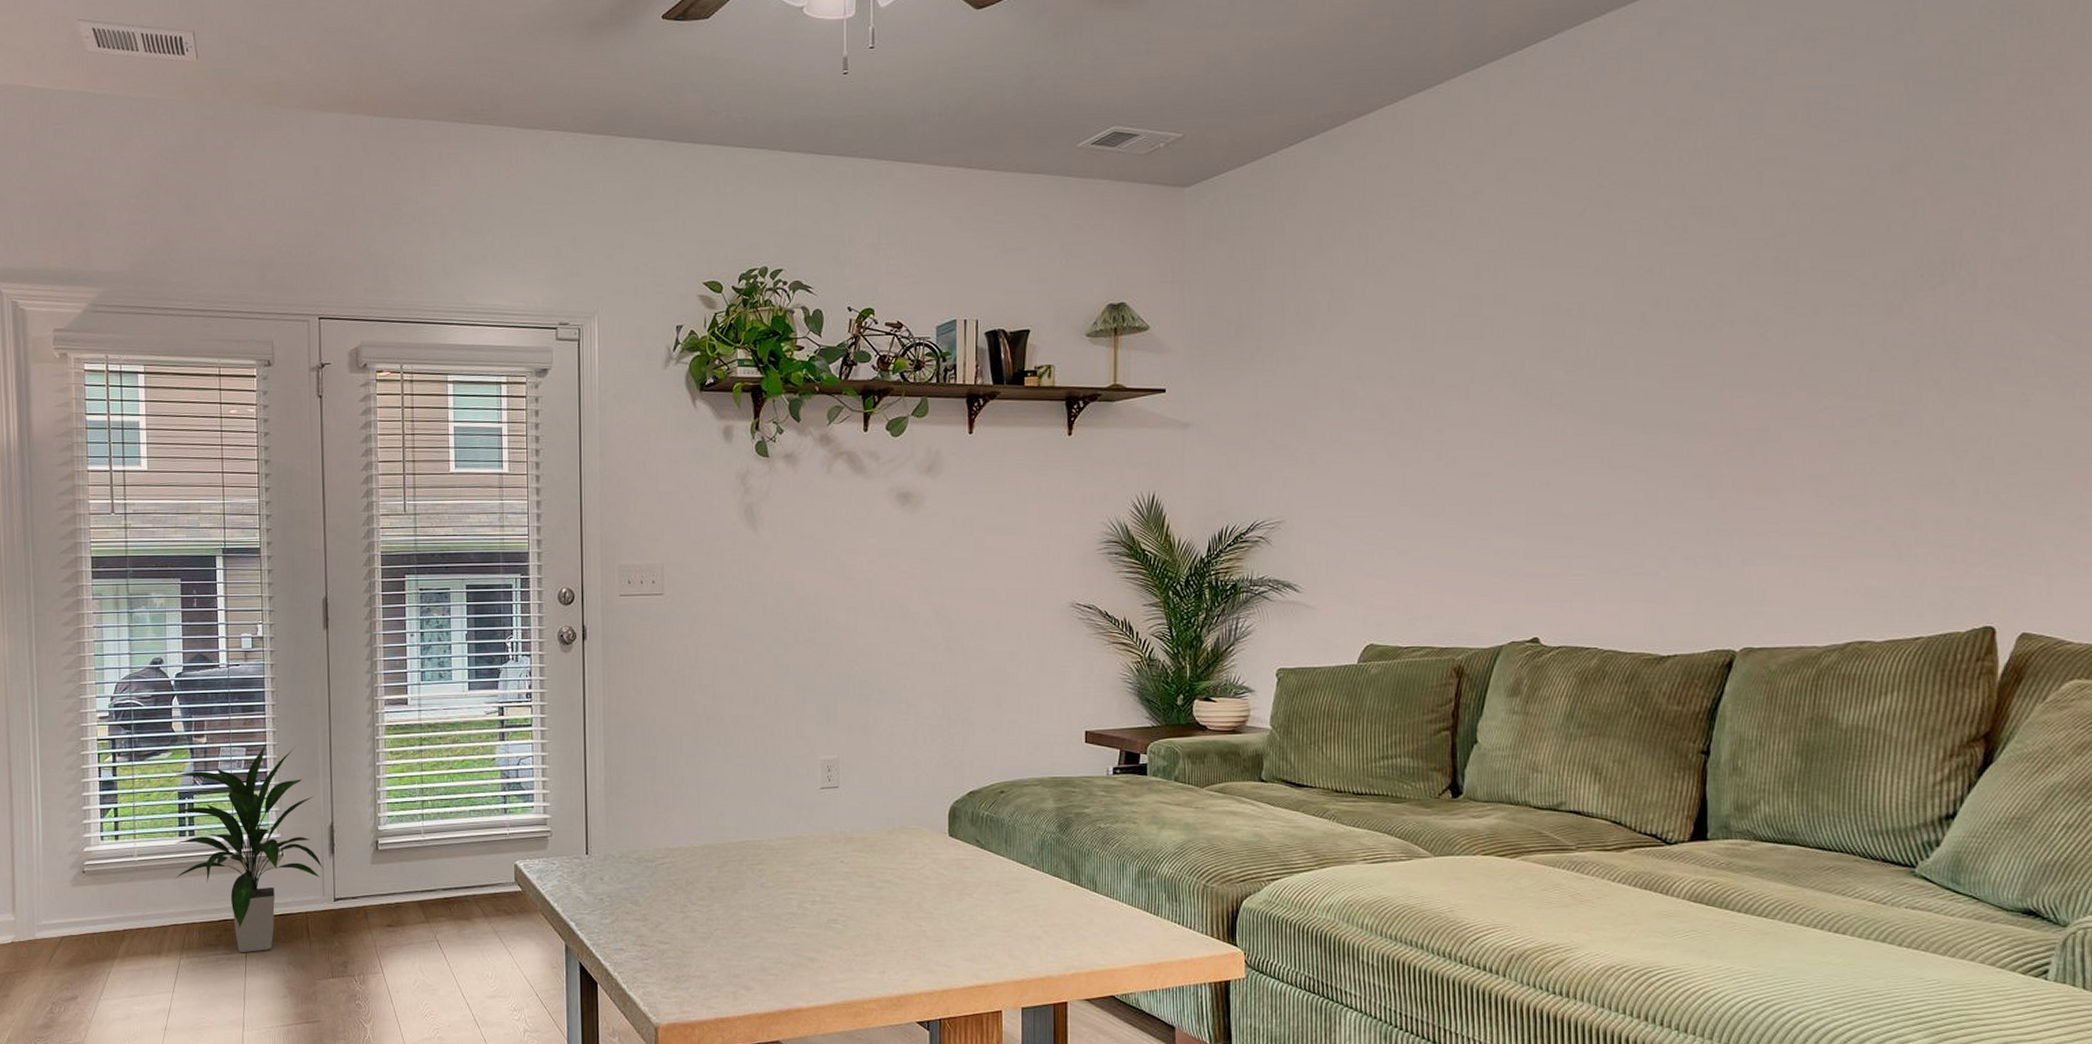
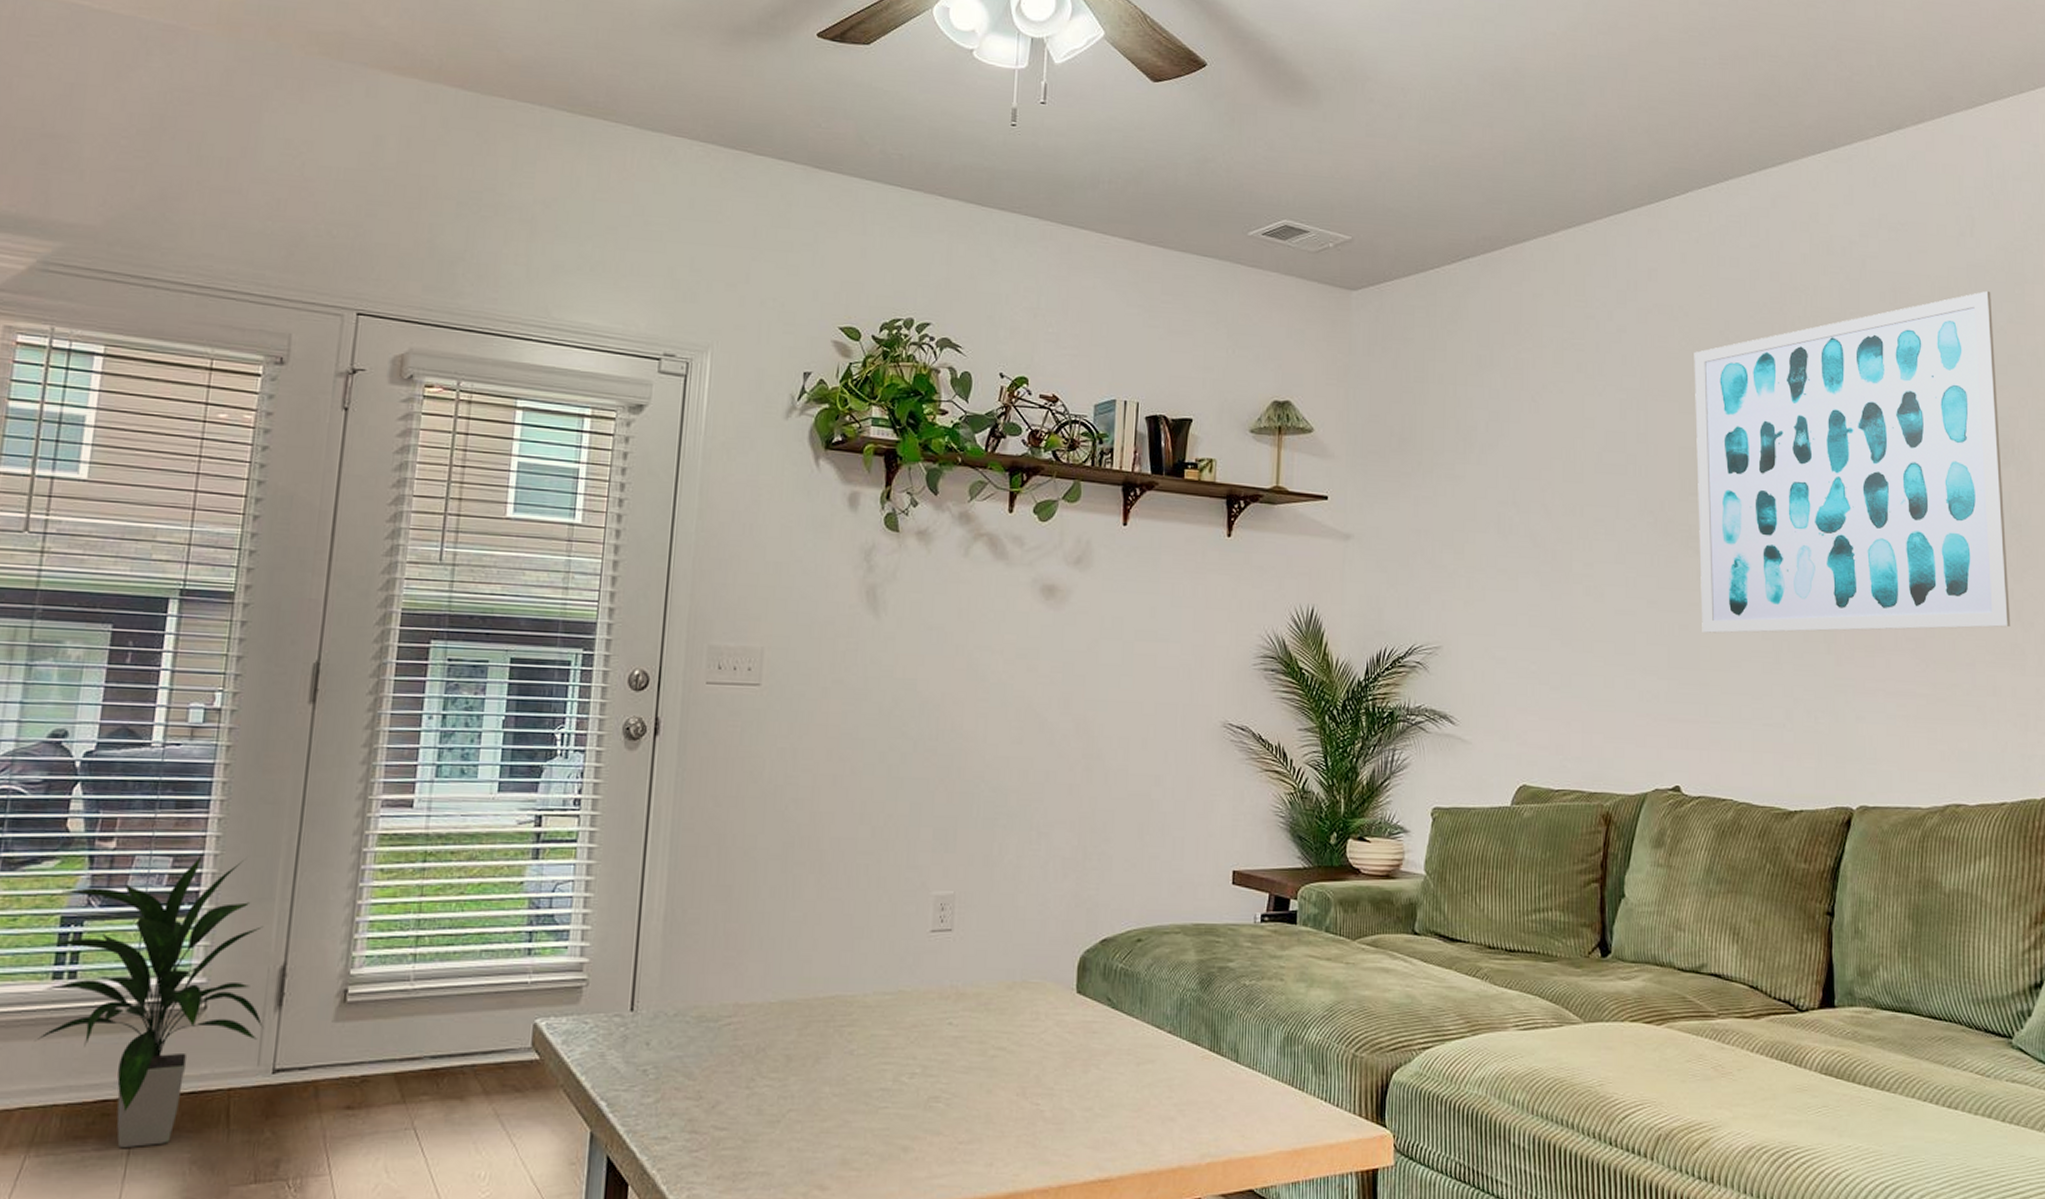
wall art: none [1561,91,1939,488] -> present [1694,290,2011,633]

